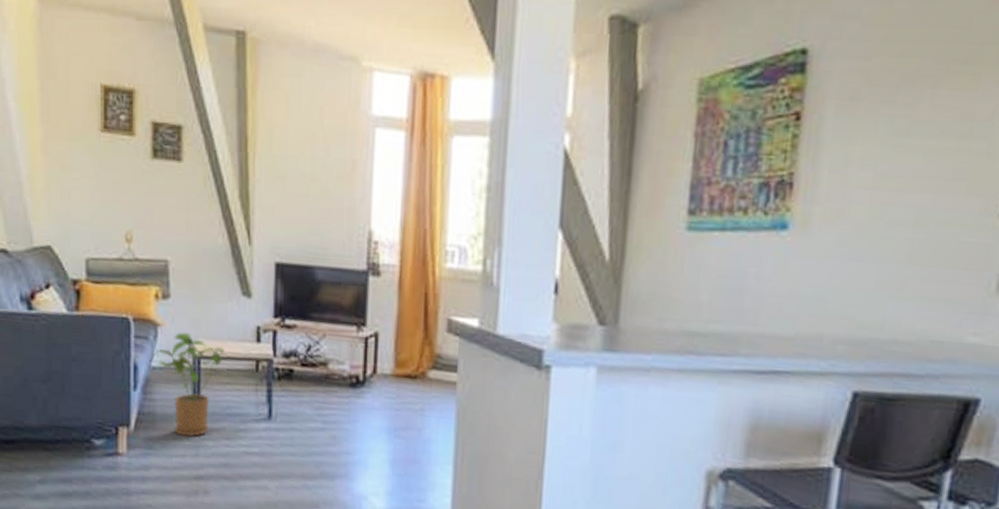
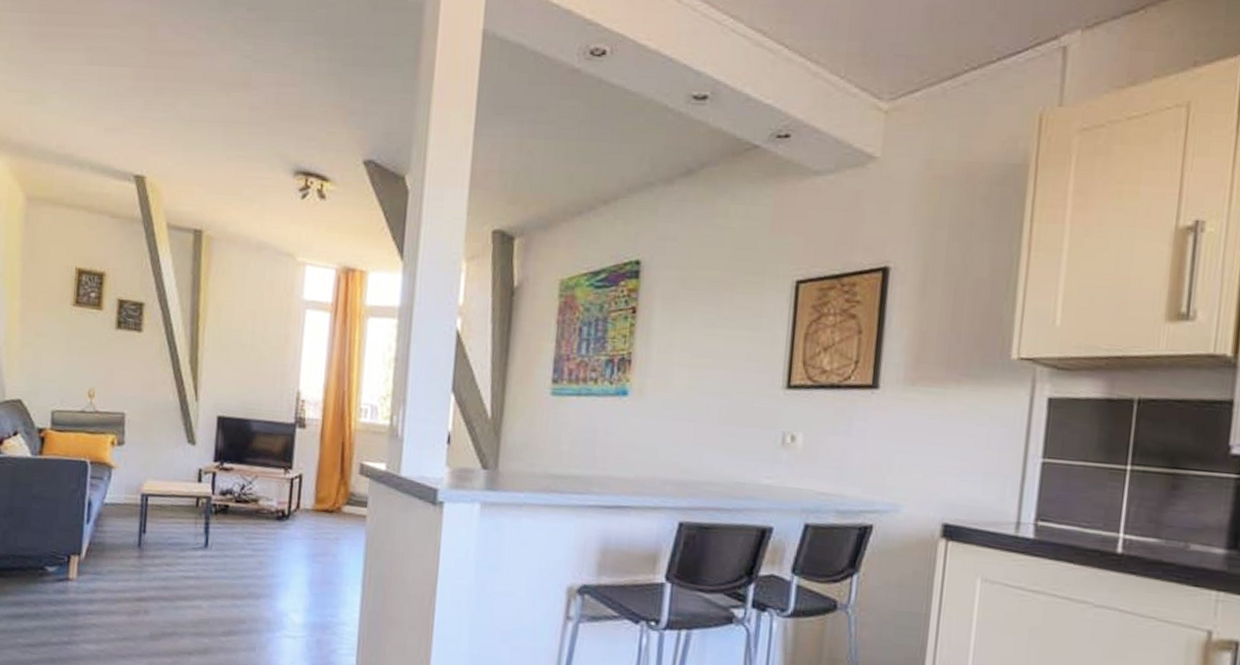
house plant: present [151,332,224,437] -> none [104,473,170,564]

